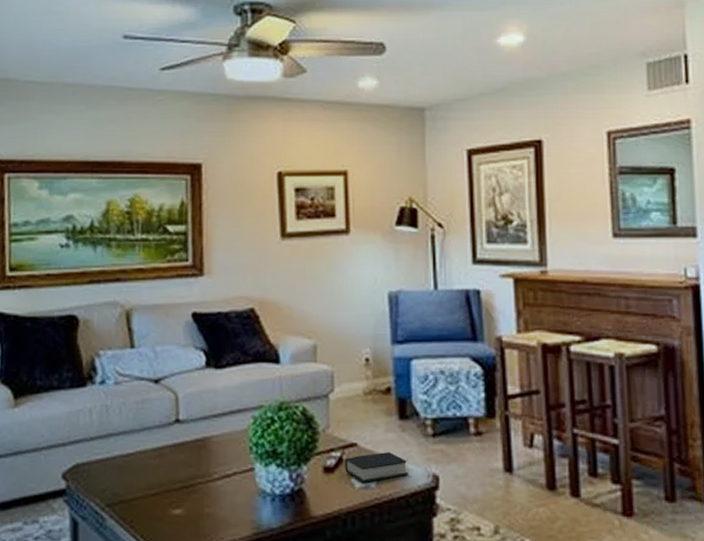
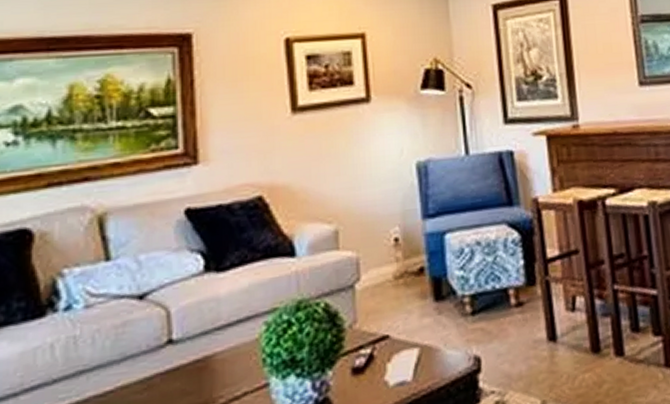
book: present [345,452,408,482] -> none [376,339,447,379]

